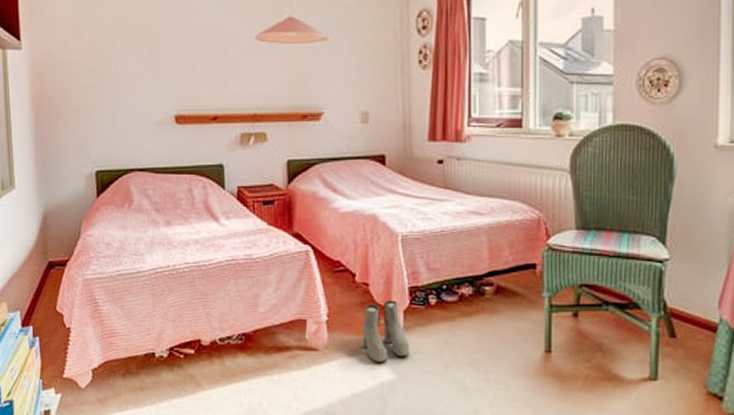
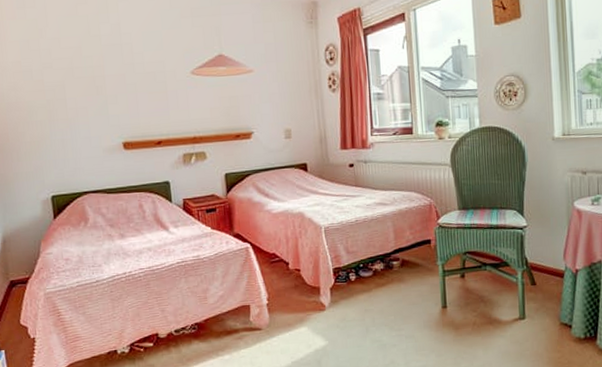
boots: present [361,300,410,364] -> none [296,281,338,334]

